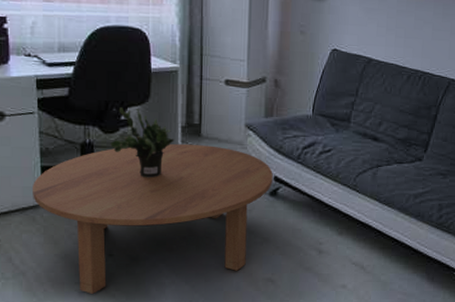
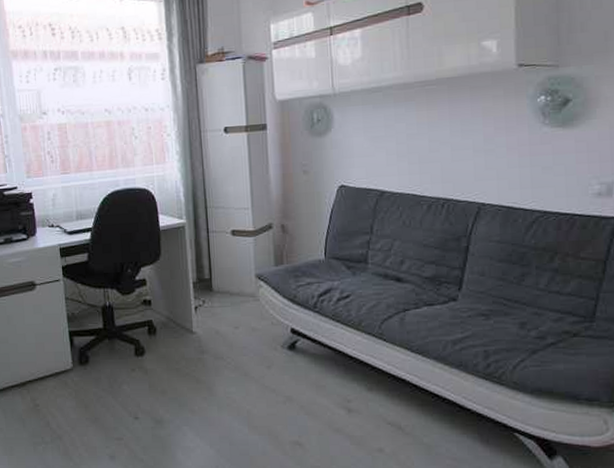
coffee table: present [33,143,273,294] -> none [63,299,290,458]
potted plant: present [110,107,174,178] -> none [128,268,187,338]

